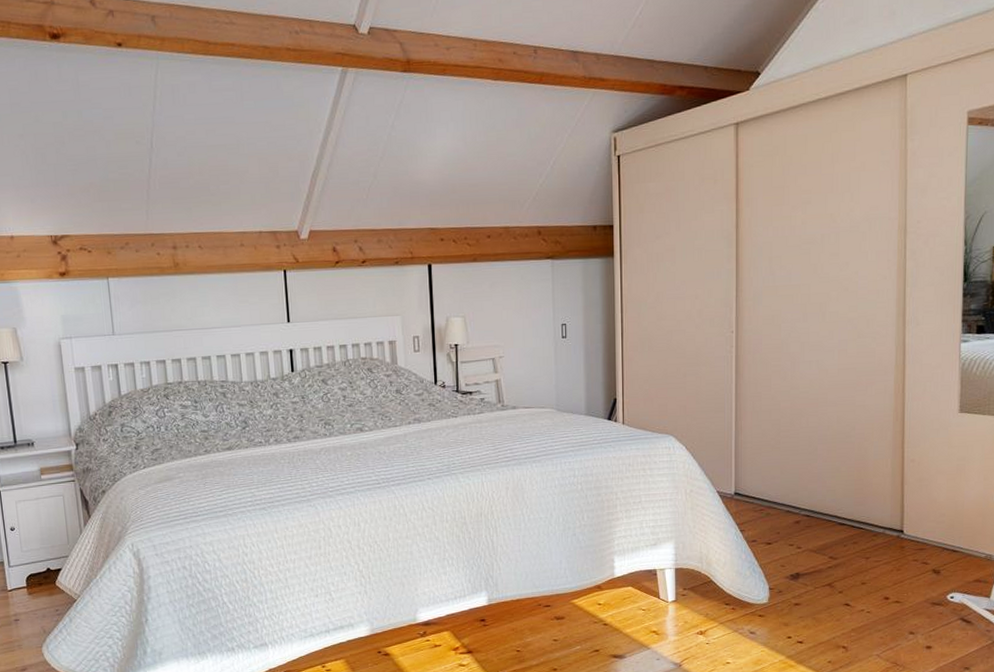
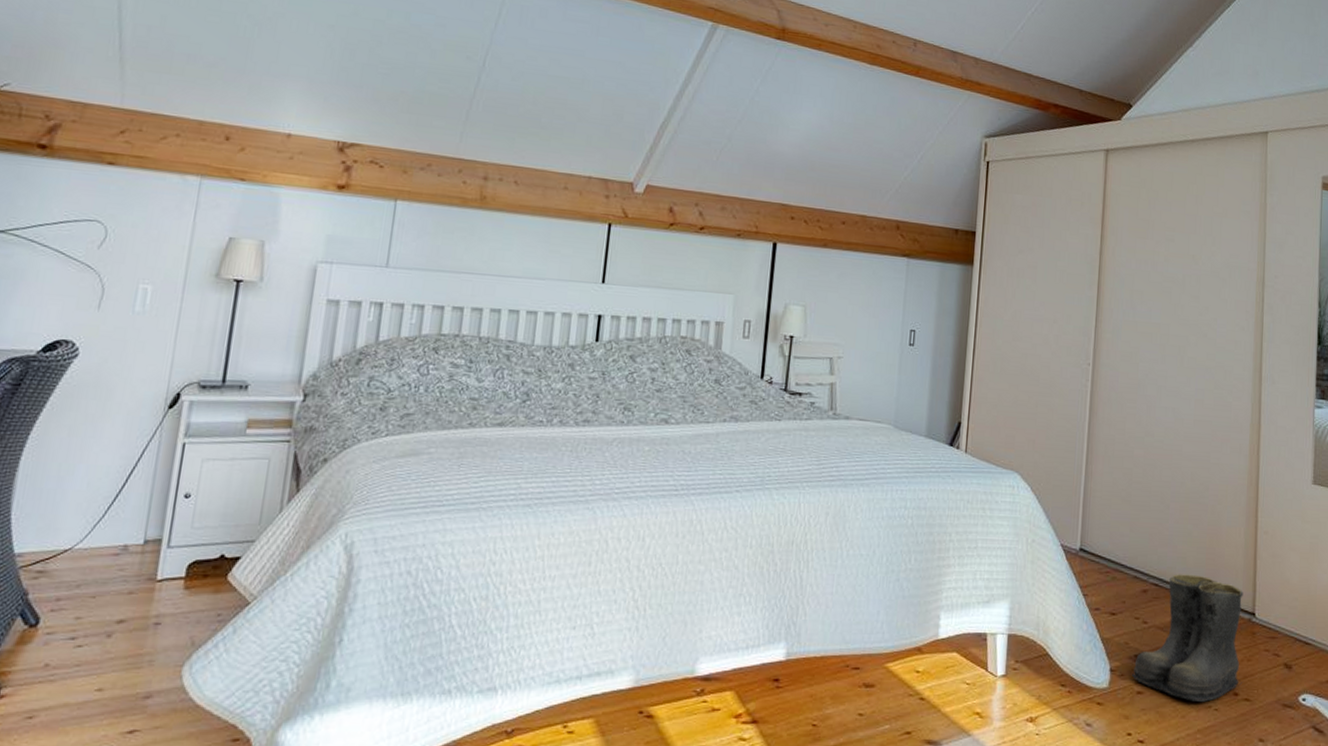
boots: none [788,504,893,607] -> present [1131,574,1243,702]

